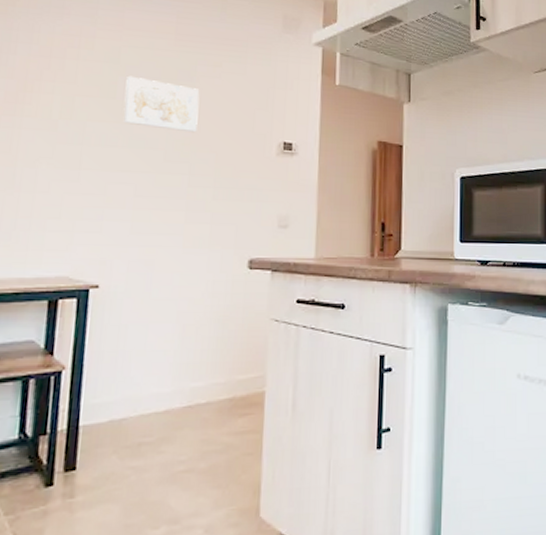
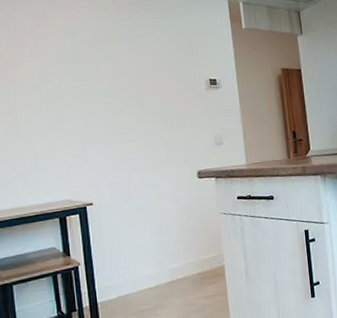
wall art: present [124,75,200,133] -> none [84,43,143,82]

